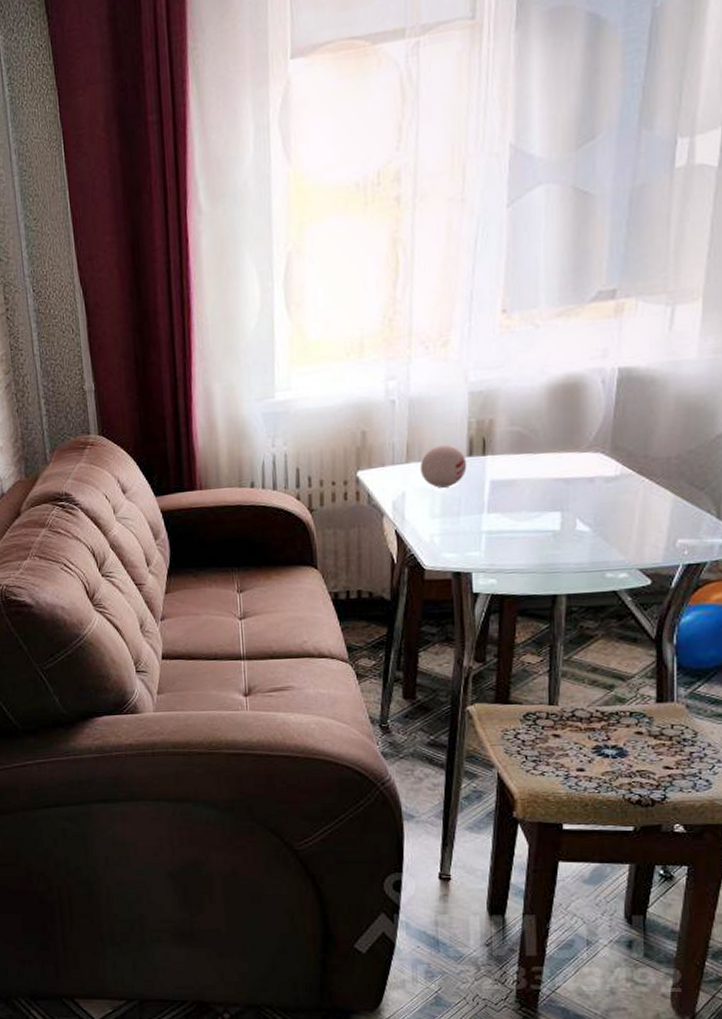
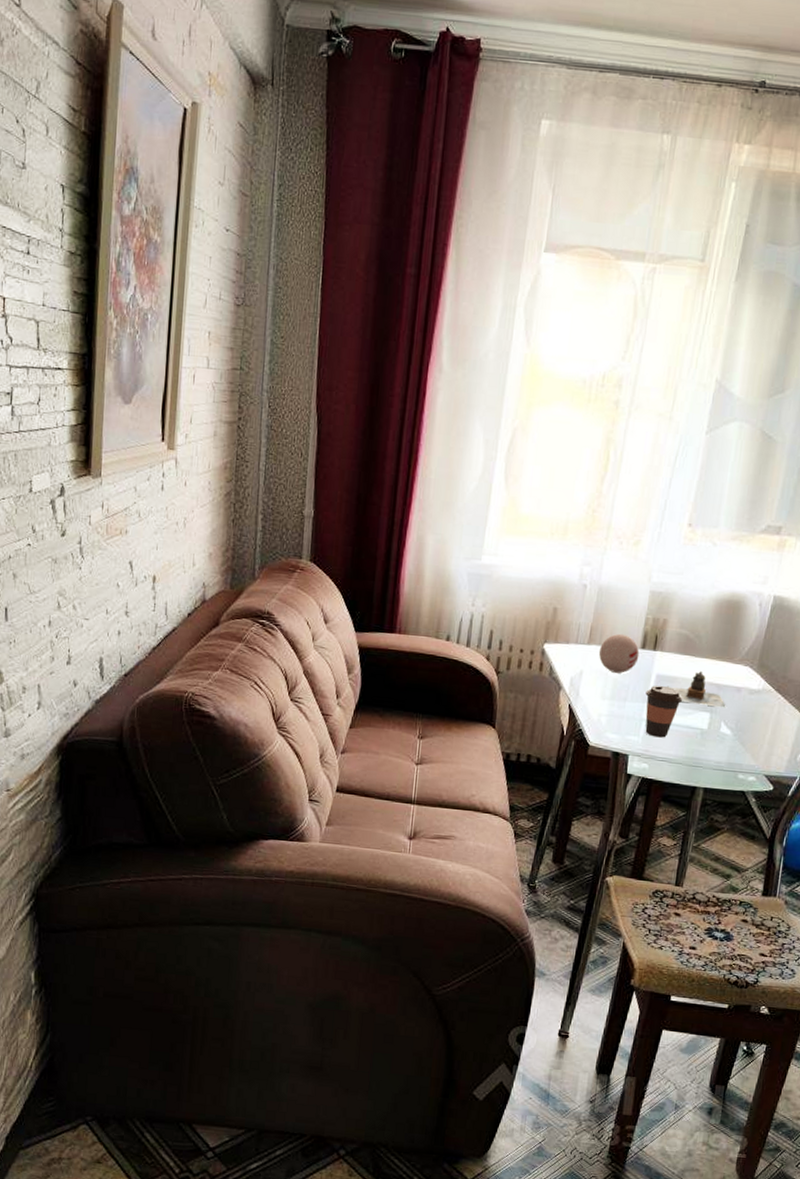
coffee cup: none [481,491,526,549] -> present [645,685,683,738]
teapot: none [505,468,579,505] -> present [667,671,726,708]

